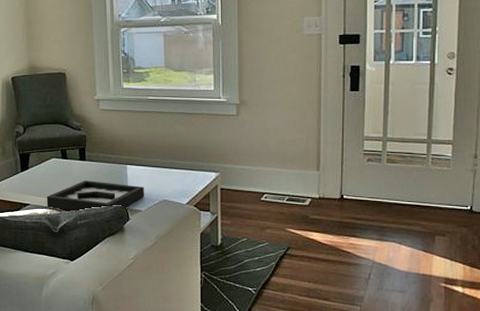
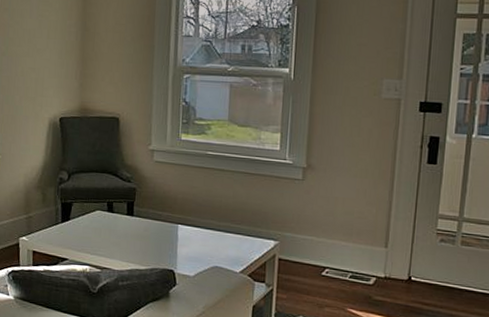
decorative tray: present [46,181,145,213] -> none [86,238,196,273]

